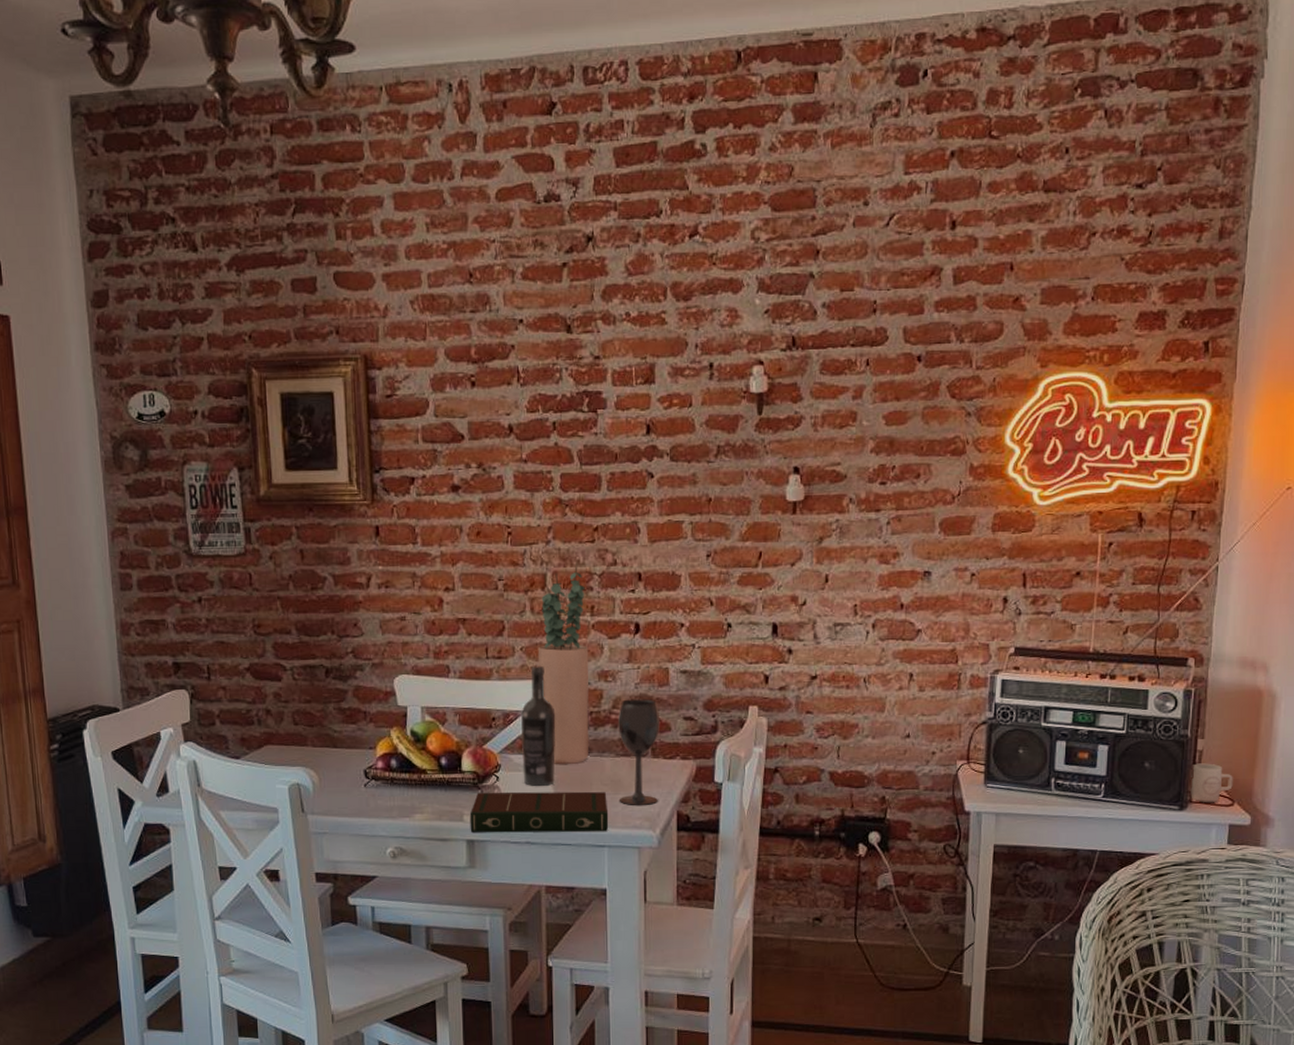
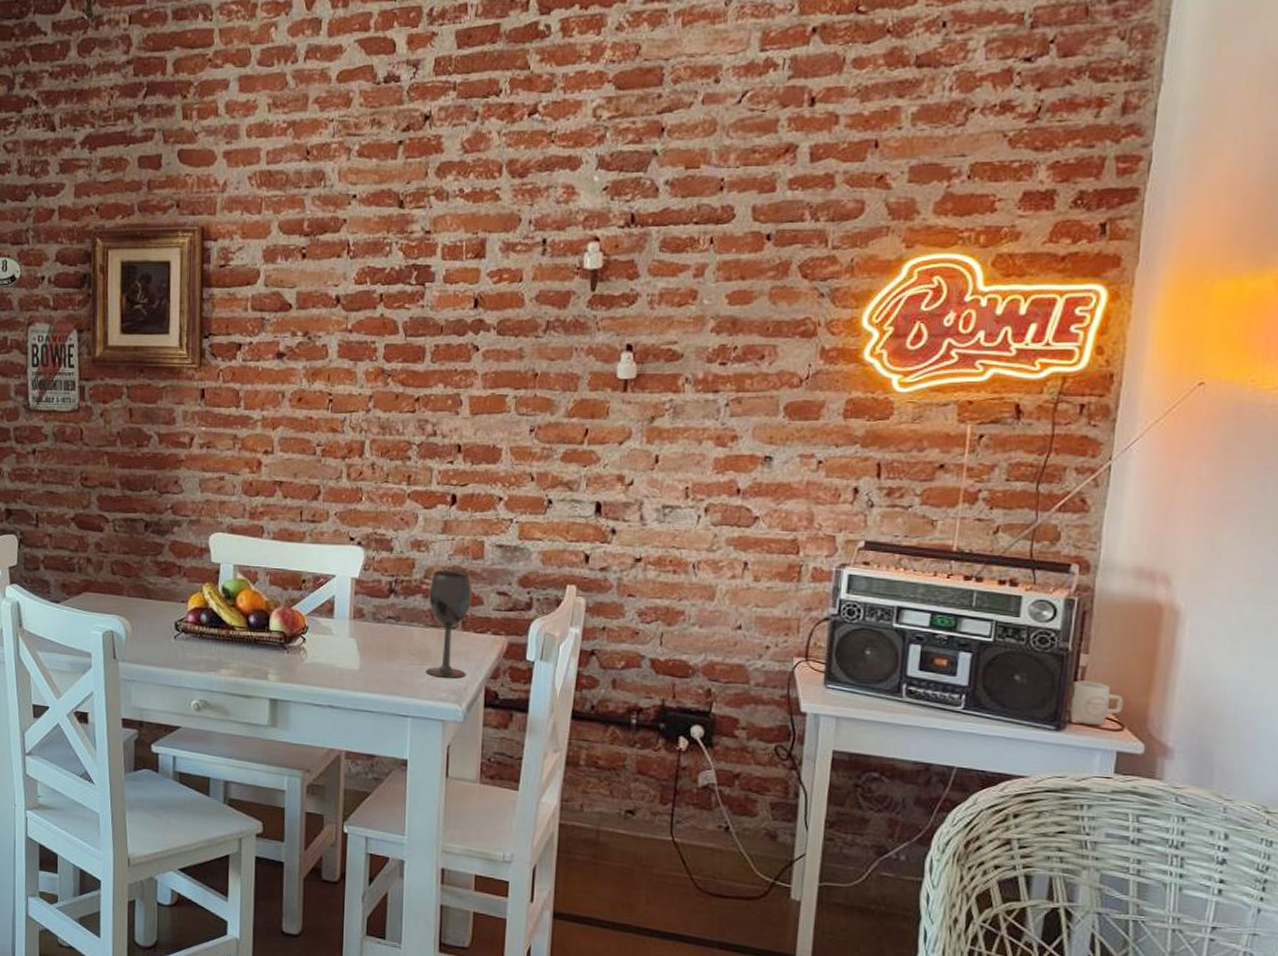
book: present [469,791,609,833] -> none [274,652,414,702]
wine bottle: present [521,665,556,786] -> none [329,531,366,651]
vase: present [537,562,589,765] -> none [351,431,403,632]

